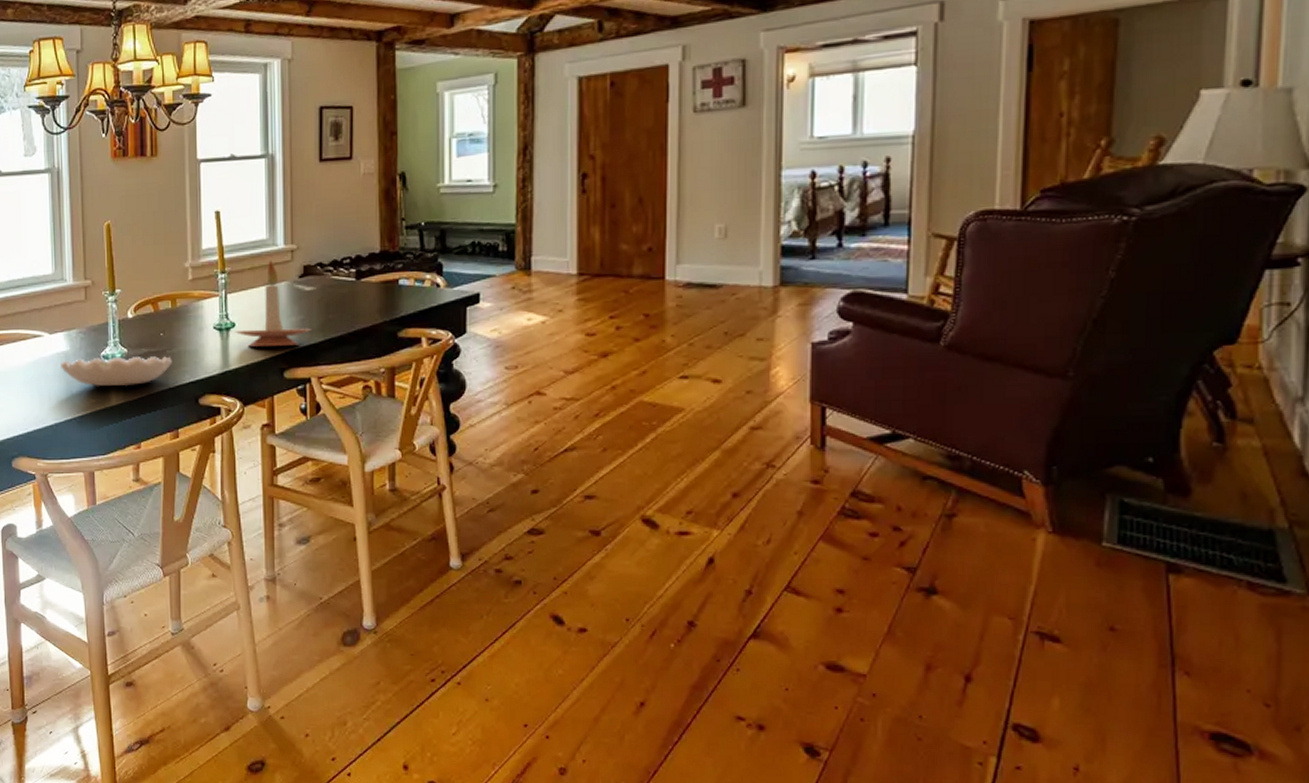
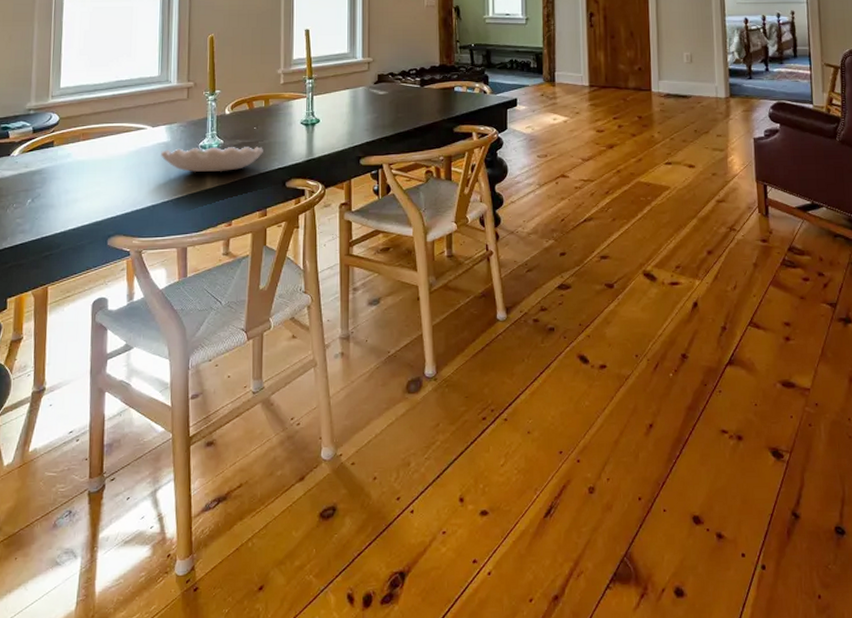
candle holder: present [235,260,311,347] -> none [319,69,383,139]

